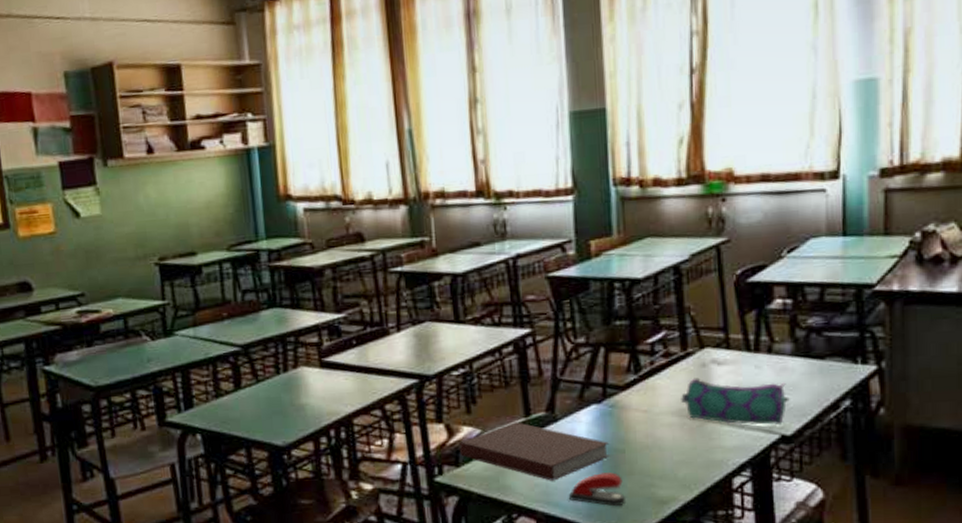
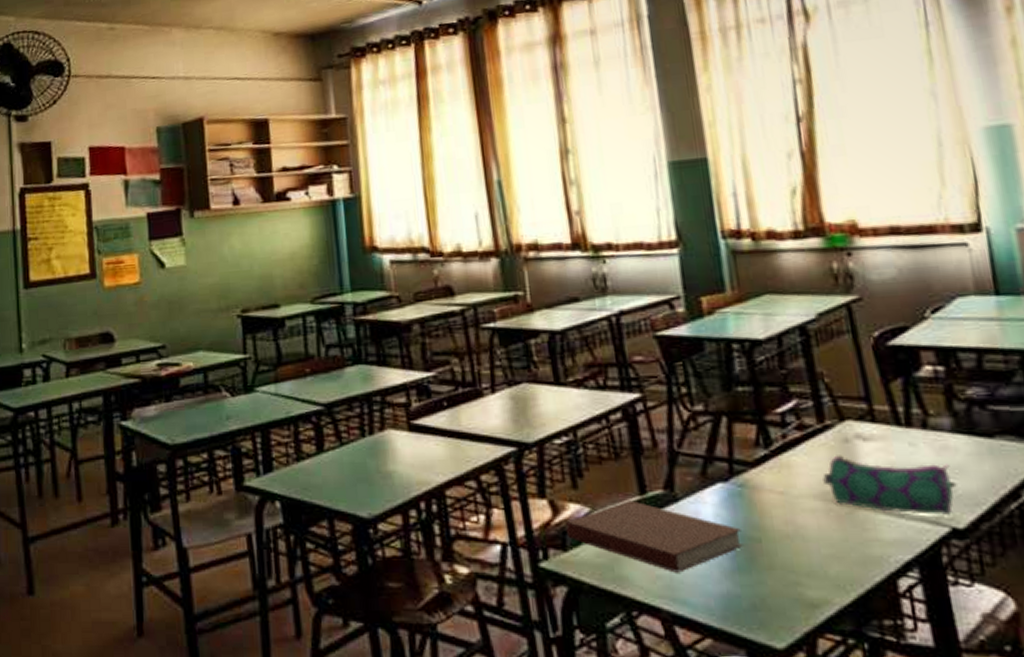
stapler: present [568,472,625,506] -> none [697,566,767,607]

